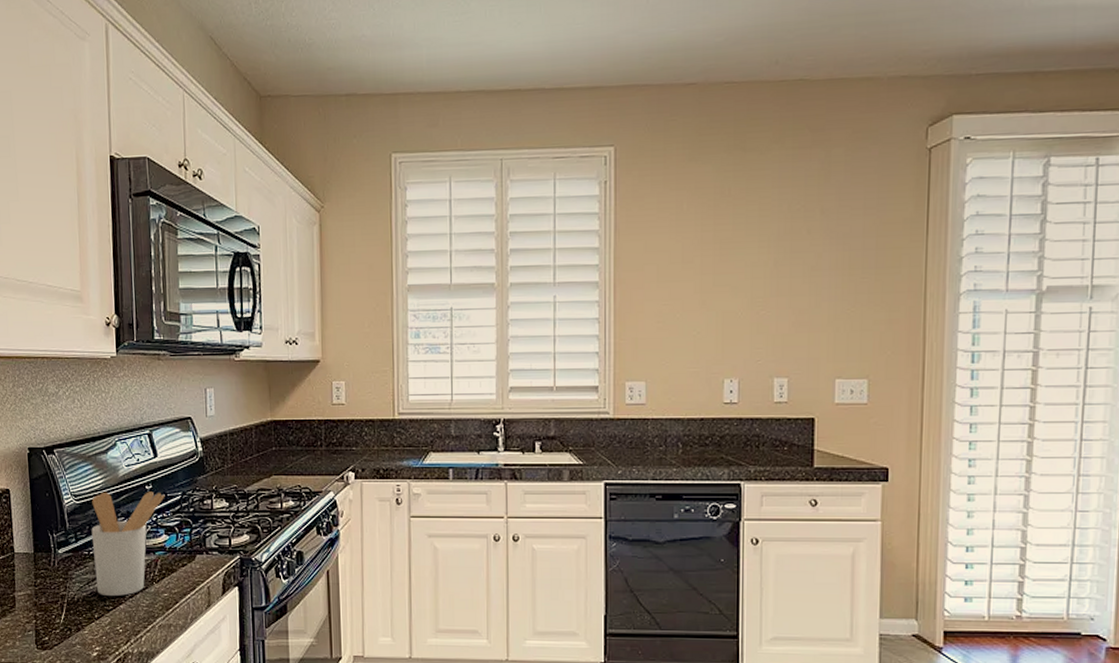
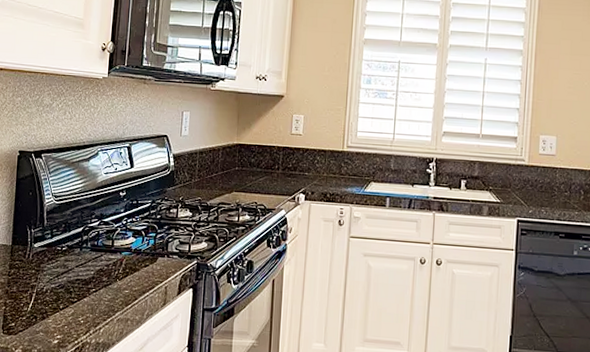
utensil holder: present [91,492,165,596] -> none [65,195,136,290]

